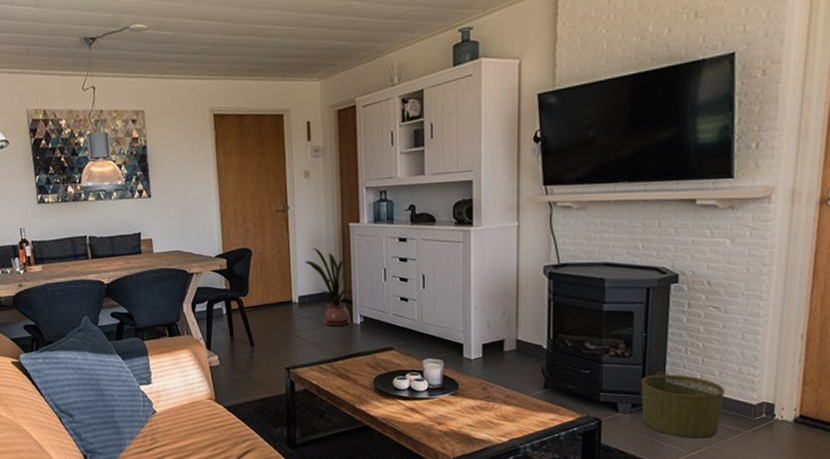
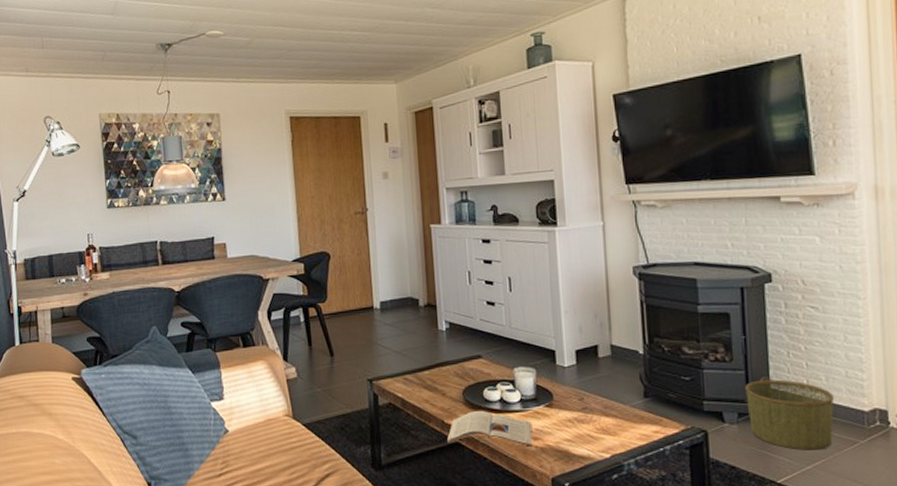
house plant: present [305,249,352,326] -> none [385,251,436,334]
magazine: none [358,397,436,430] -> present [447,410,532,447]

